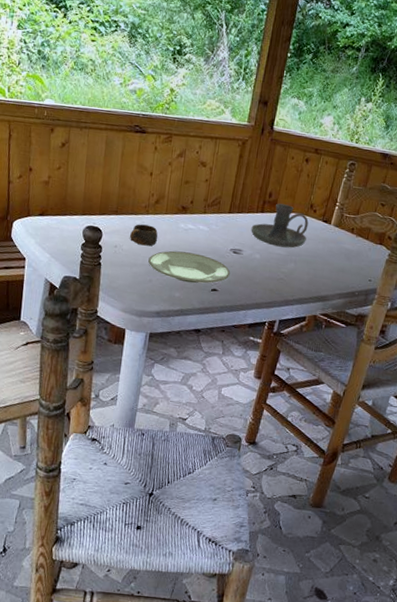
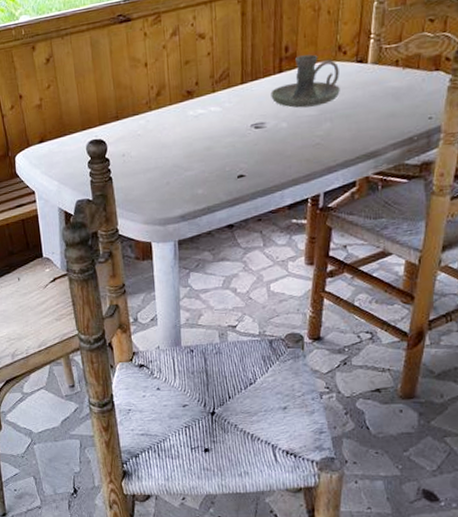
cup: present [129,224,158,246] -> none [135,122,167,147]
plate: present [148,250,231,284] -> none [161,140,256,176]

